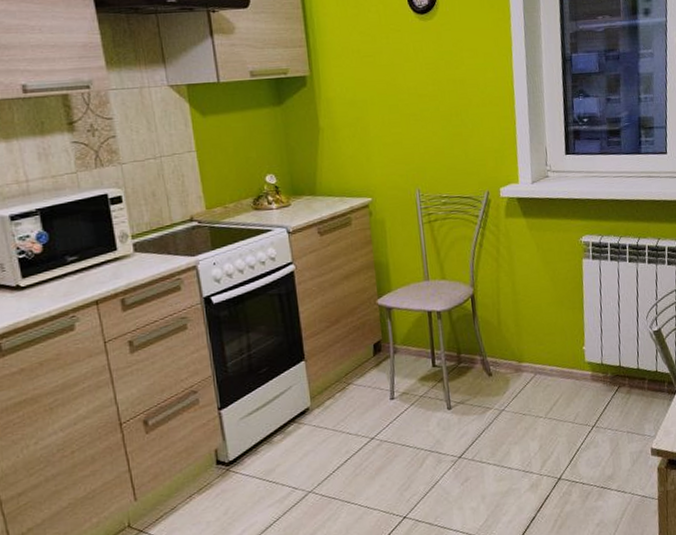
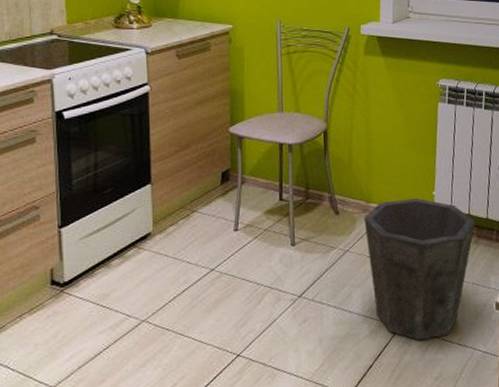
waste bin: none [516,353,627,491] -> present [364,197,476,341]

